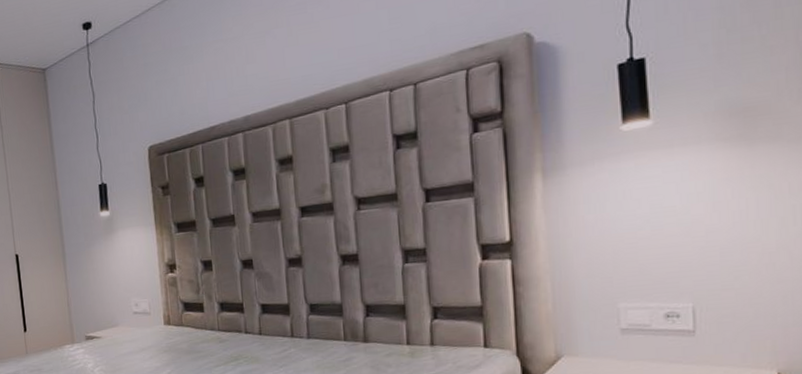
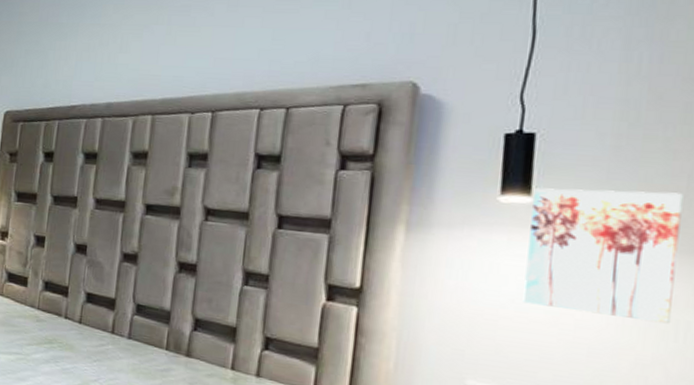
wall art: none [651,86,789,221] -> present [523,187,683,324]

